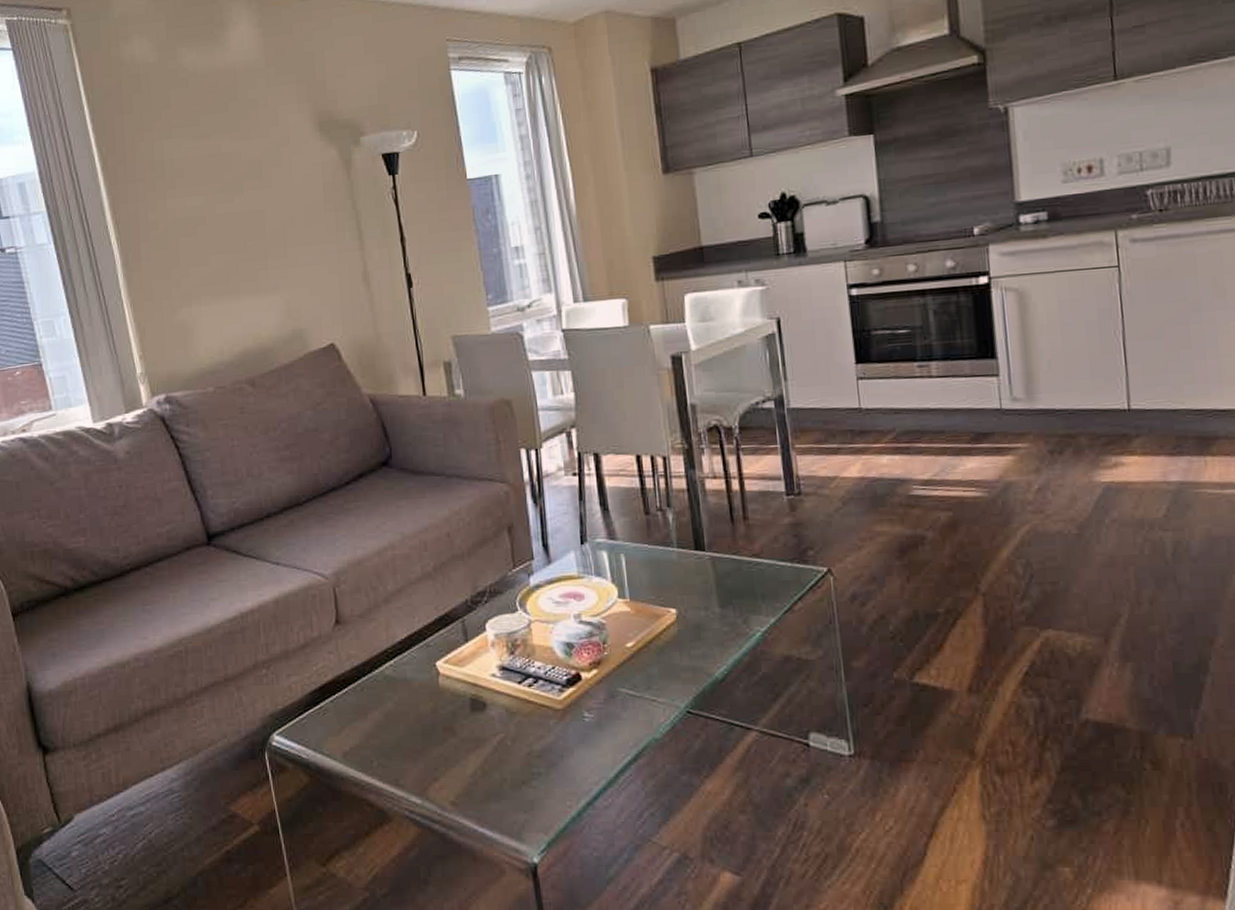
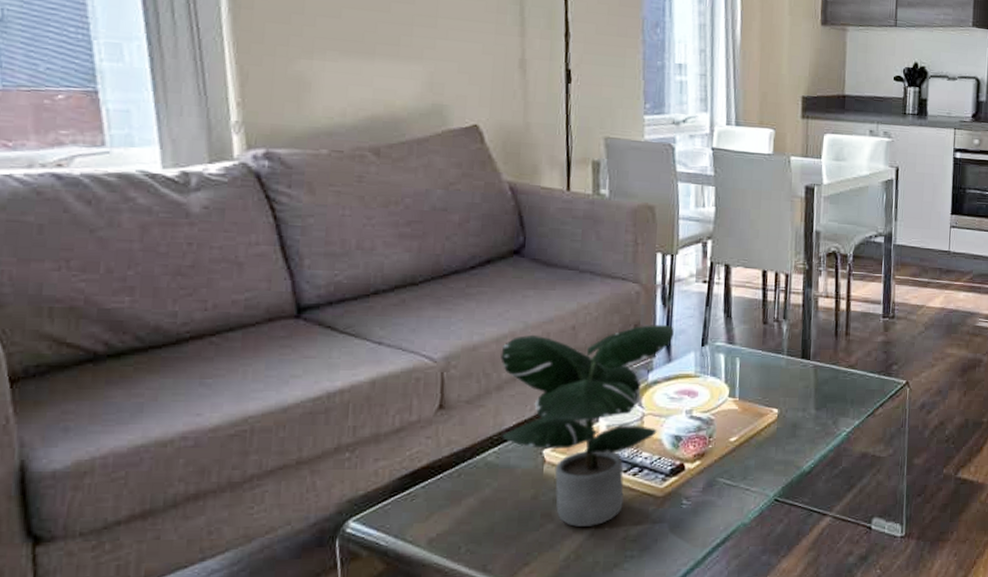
potted plant: none [384,523,550,741] -> present [500,324,674,527]

